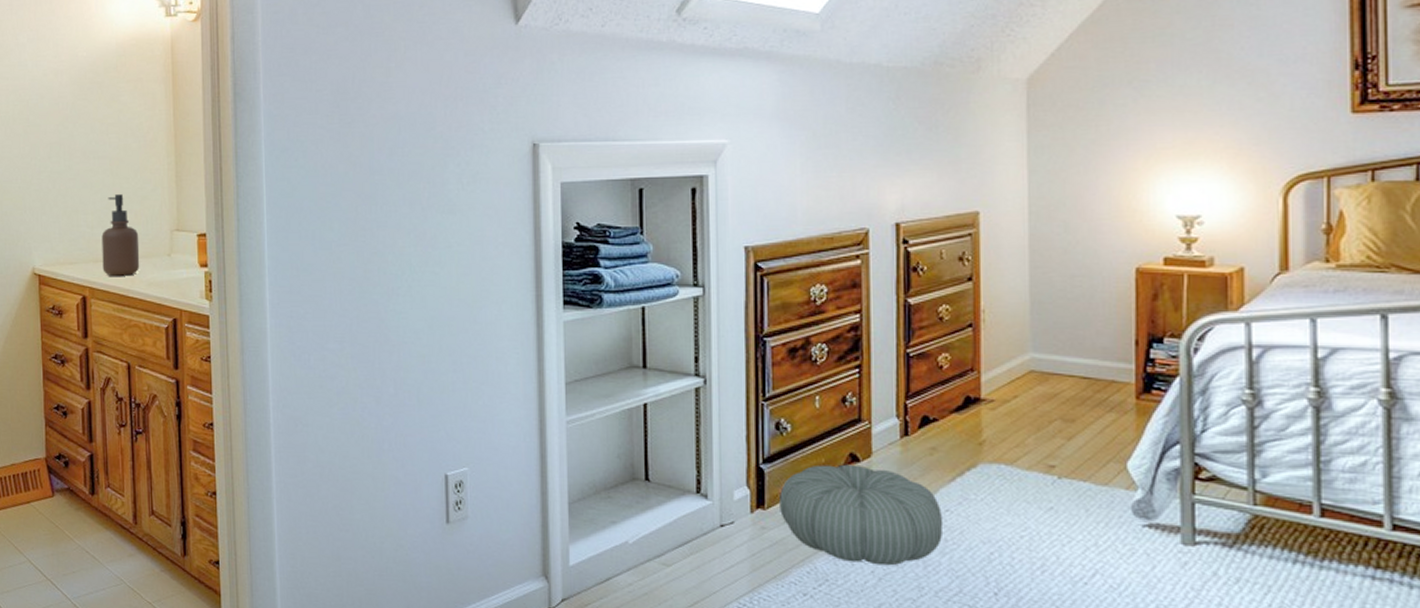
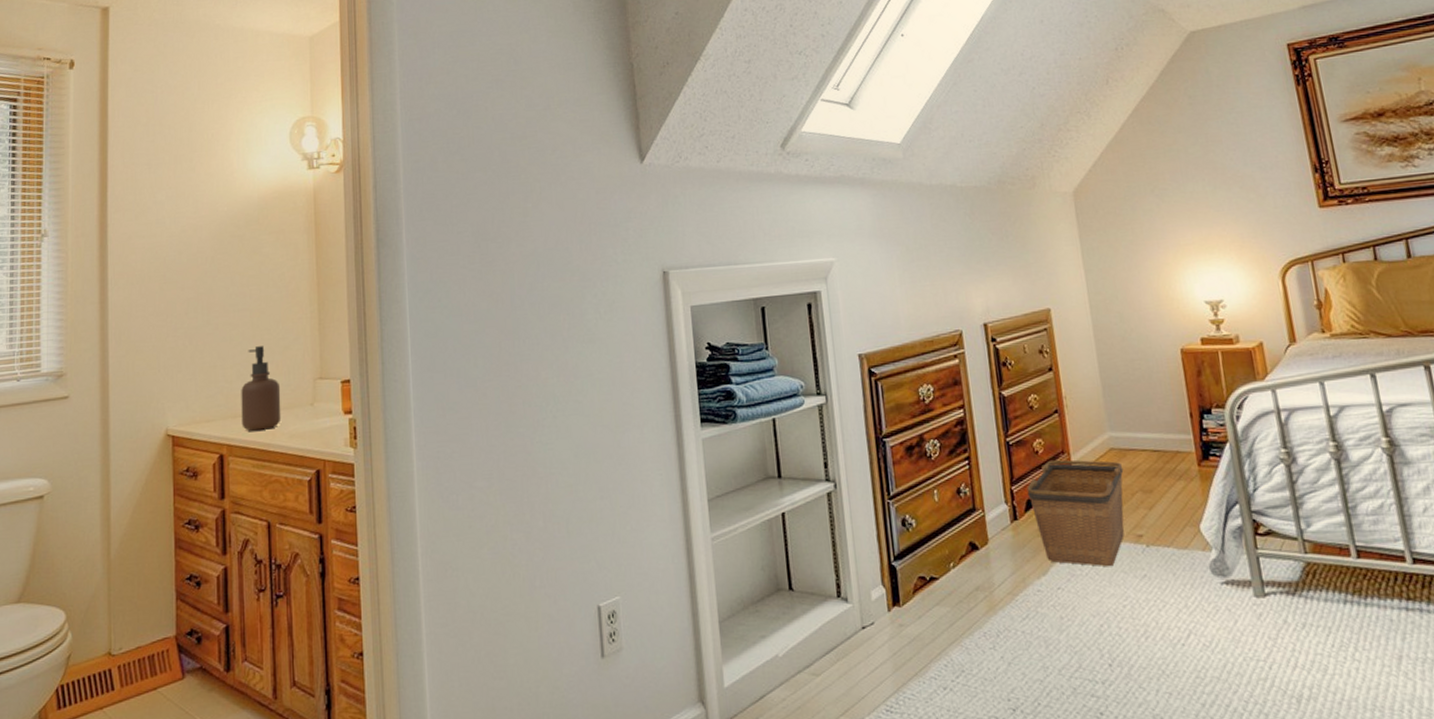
pouf: present [780,464,944,566] -> none [912,553,1058,650]
bicycle basket: none [924,376,1043,495] -> present [1026,459,1125,567]

